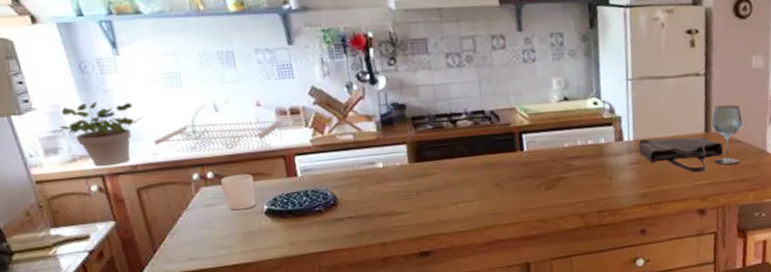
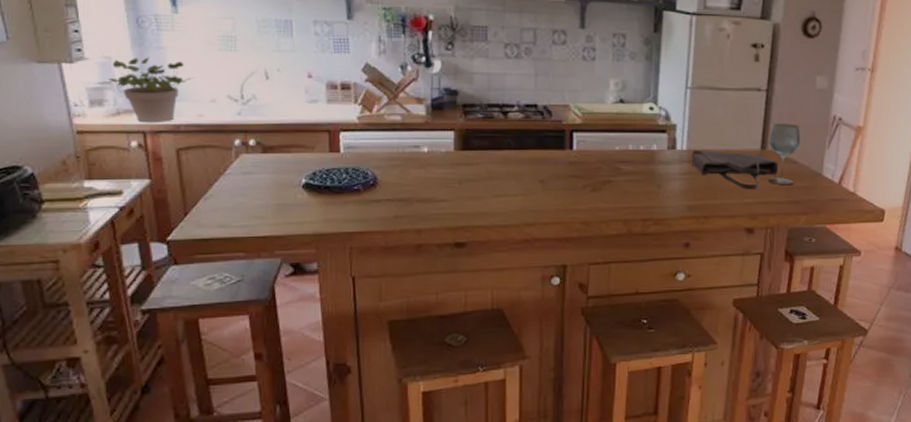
dish rack: present [154,119,283,154] -> none [200,89,332,121]
mug: present [220,173,257,211] -> none [261,144,296,181]

